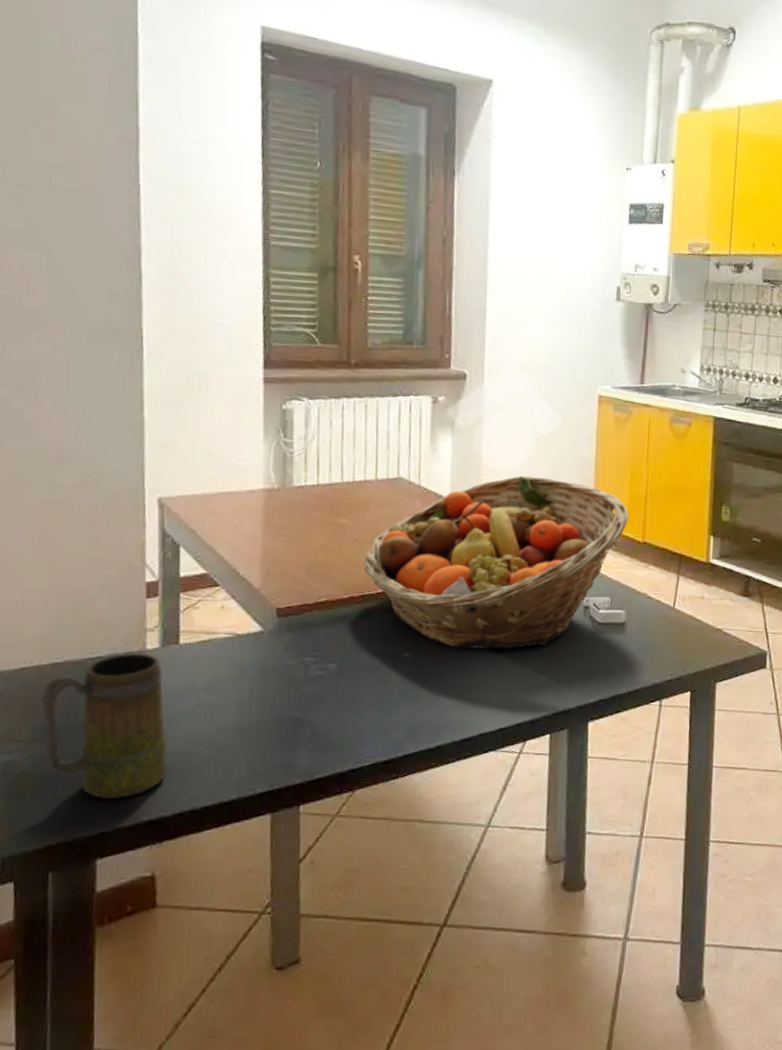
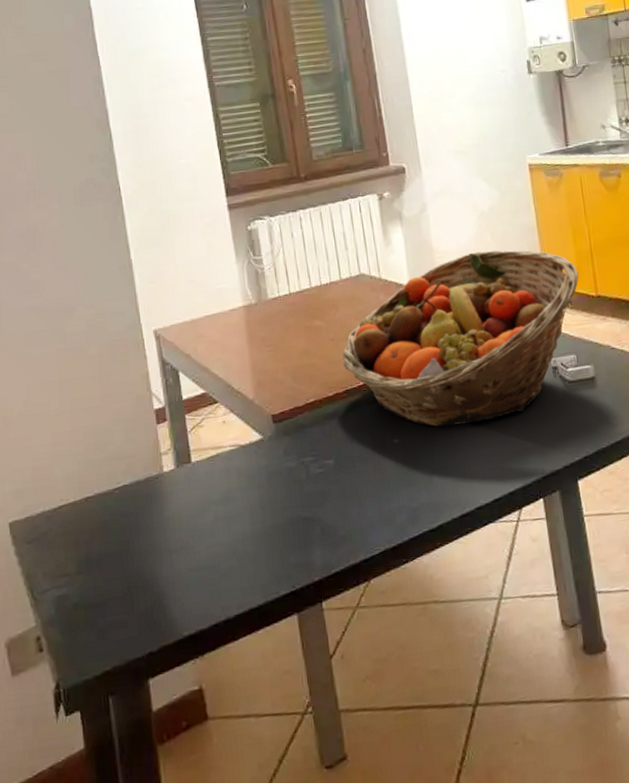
mug: present [41,653,168,798] -> none [80,476,199,620]

